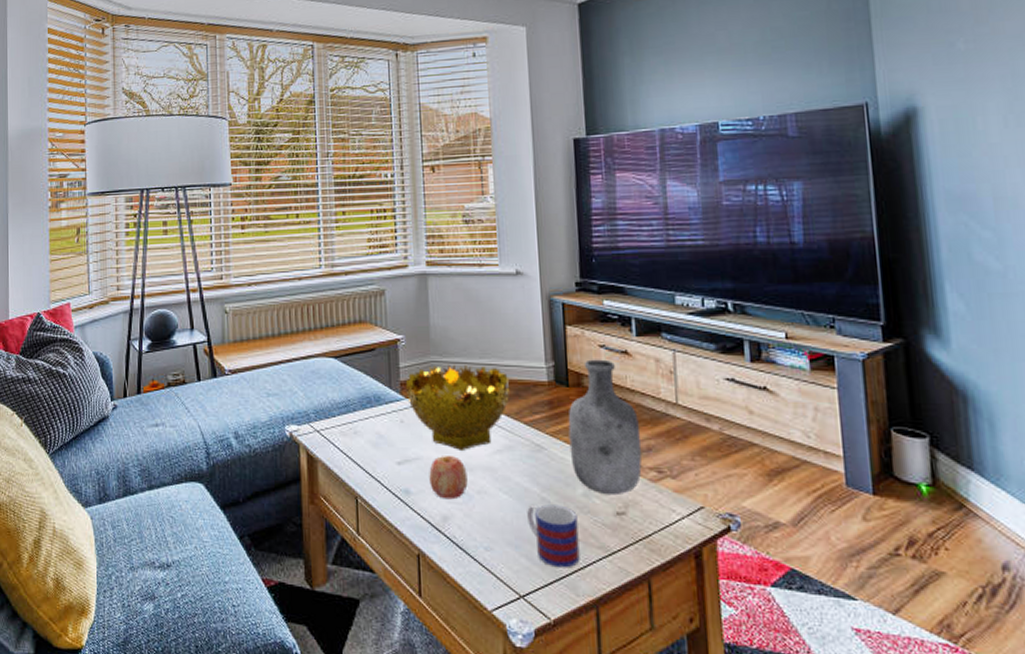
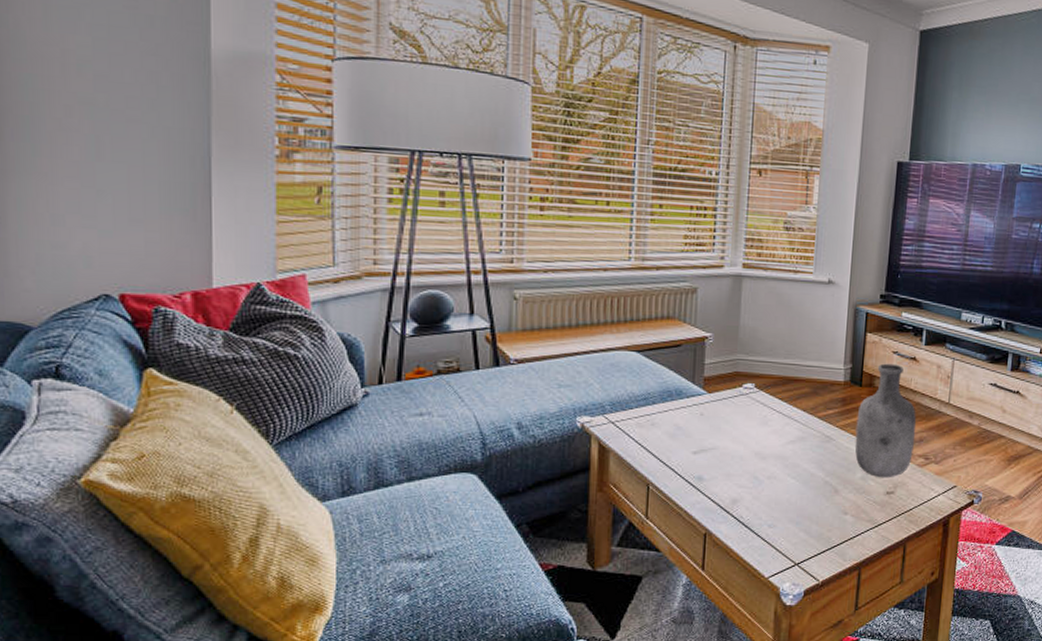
decorative bowl: present [405,364,510,452] -> none [708,362,810,442]
apple: present [429,456,468,500] -> none [723,446,760,485]
mug: present [527,504,580,568] -> none [810,487,854,539]

